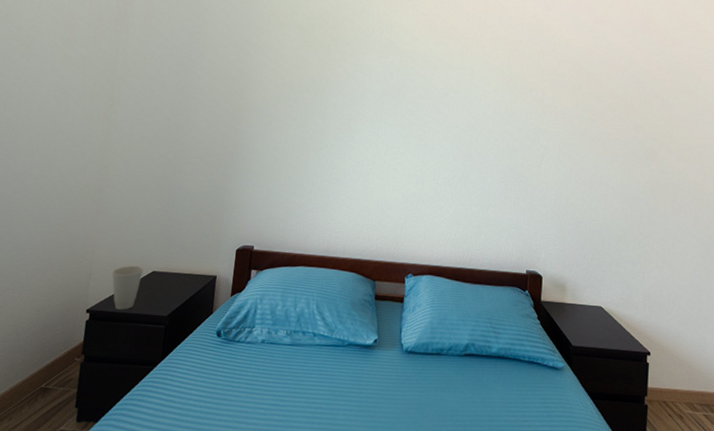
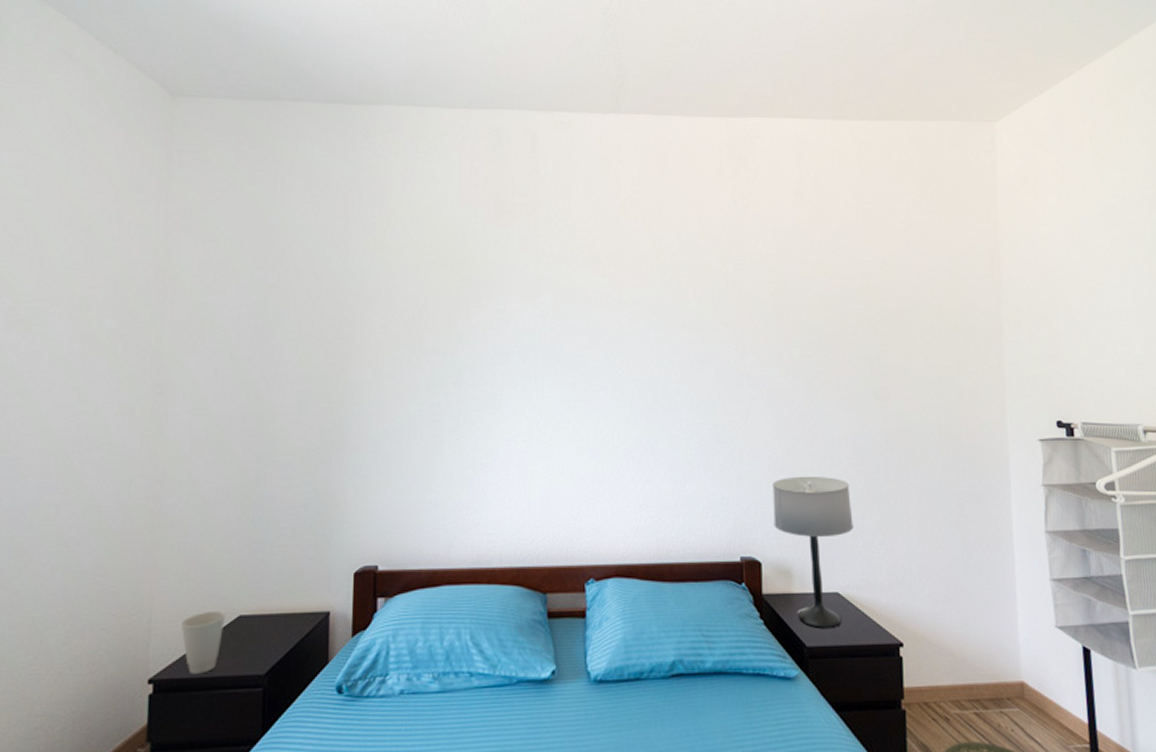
table lamp: none [555,213,619,333] -> present [772,476,854,628]

